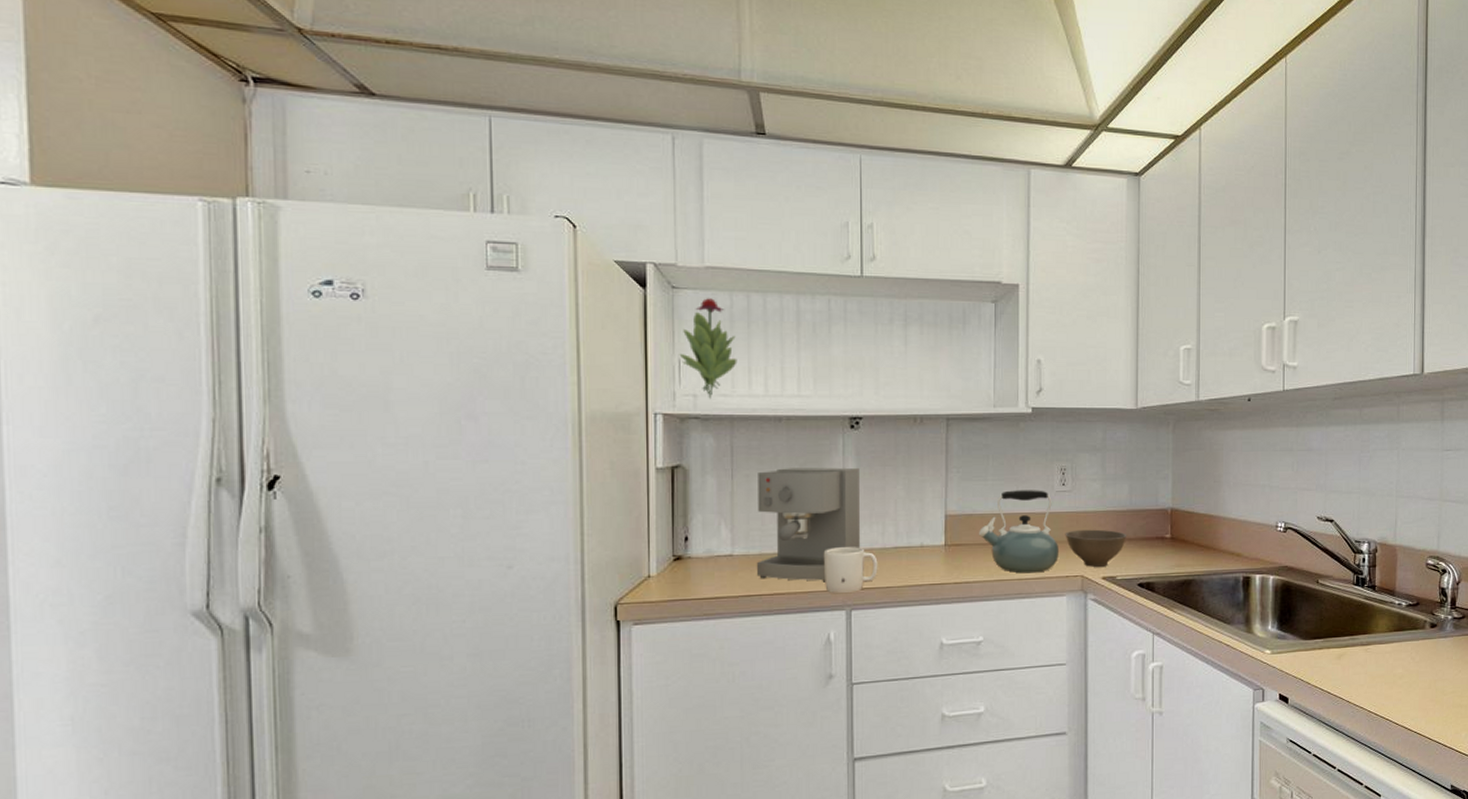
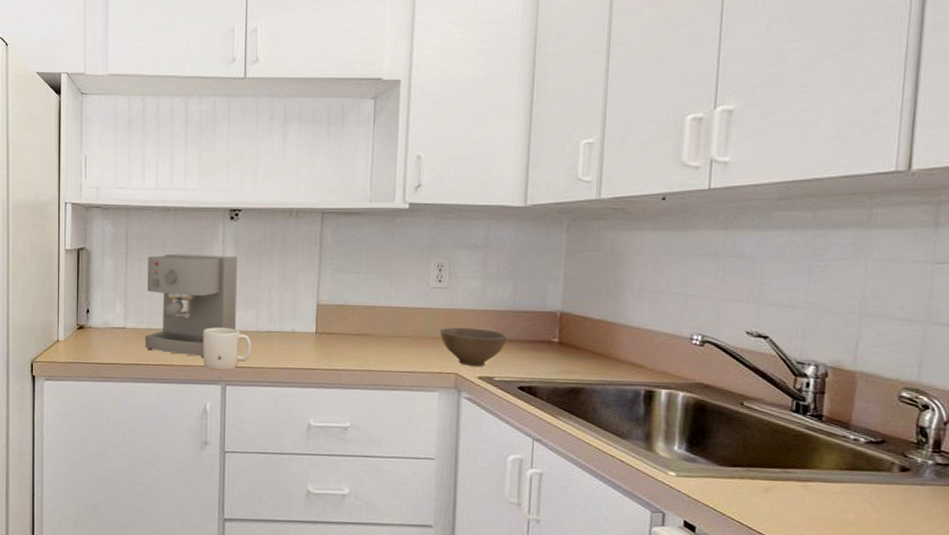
decorative plant: present [679,297,737,399] -> none [85,101,133,191]
kettle: present [978,490,1060,573] -> none [349,284,433,367]

